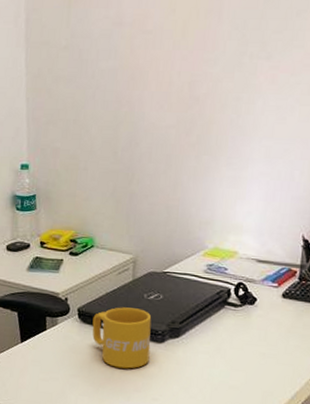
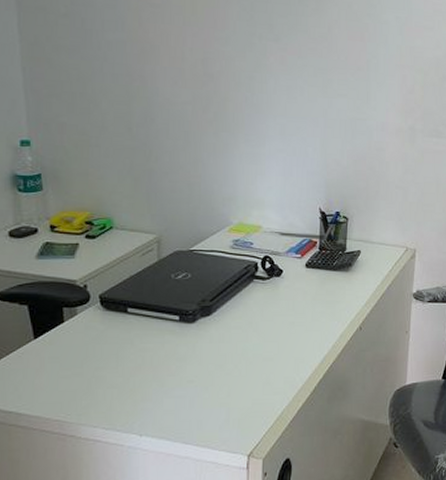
mug: present [92,307,152,369] -> none [117,290,182,354]

